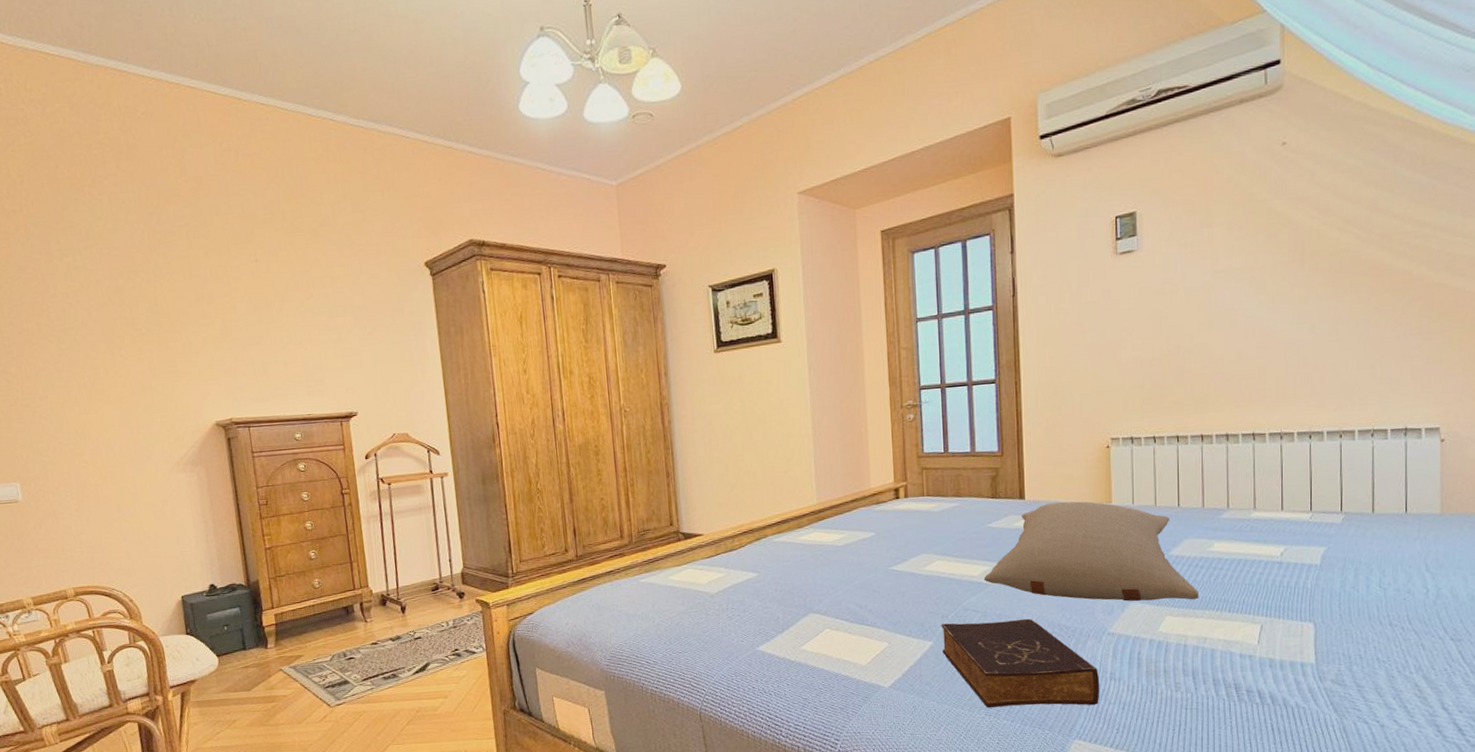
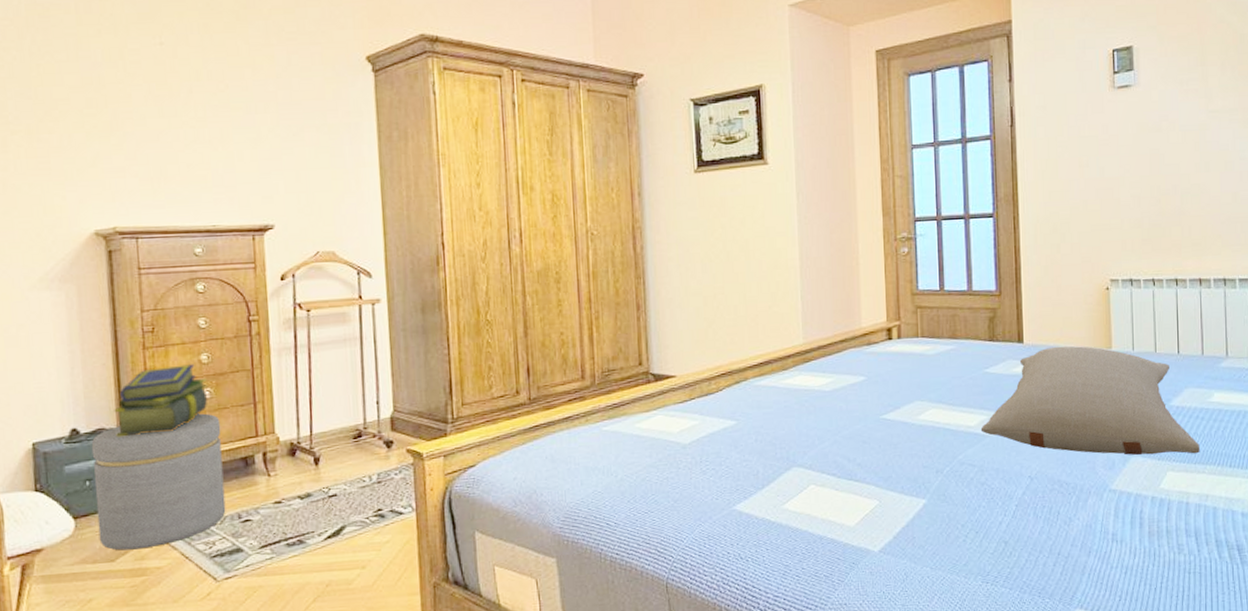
ottoman: none [226,571,334,682] -> present [91,413,226,551]
stack of books: none [241,530,314,591] -> present [114,364,207,437]
book: present [941,618,1100,708] -> none [936,473,1102,574]

